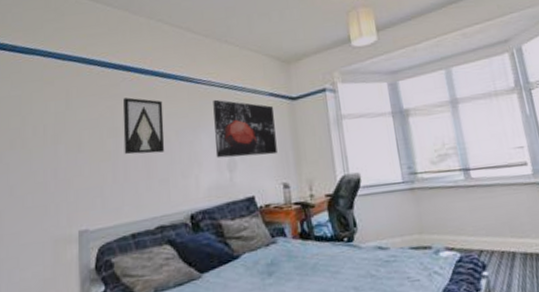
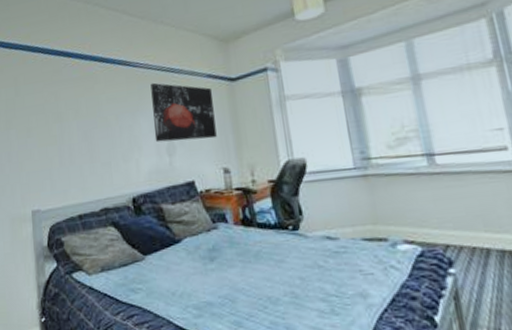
wall art: present [122,97,165,155] -> none [65,83,106,139]

